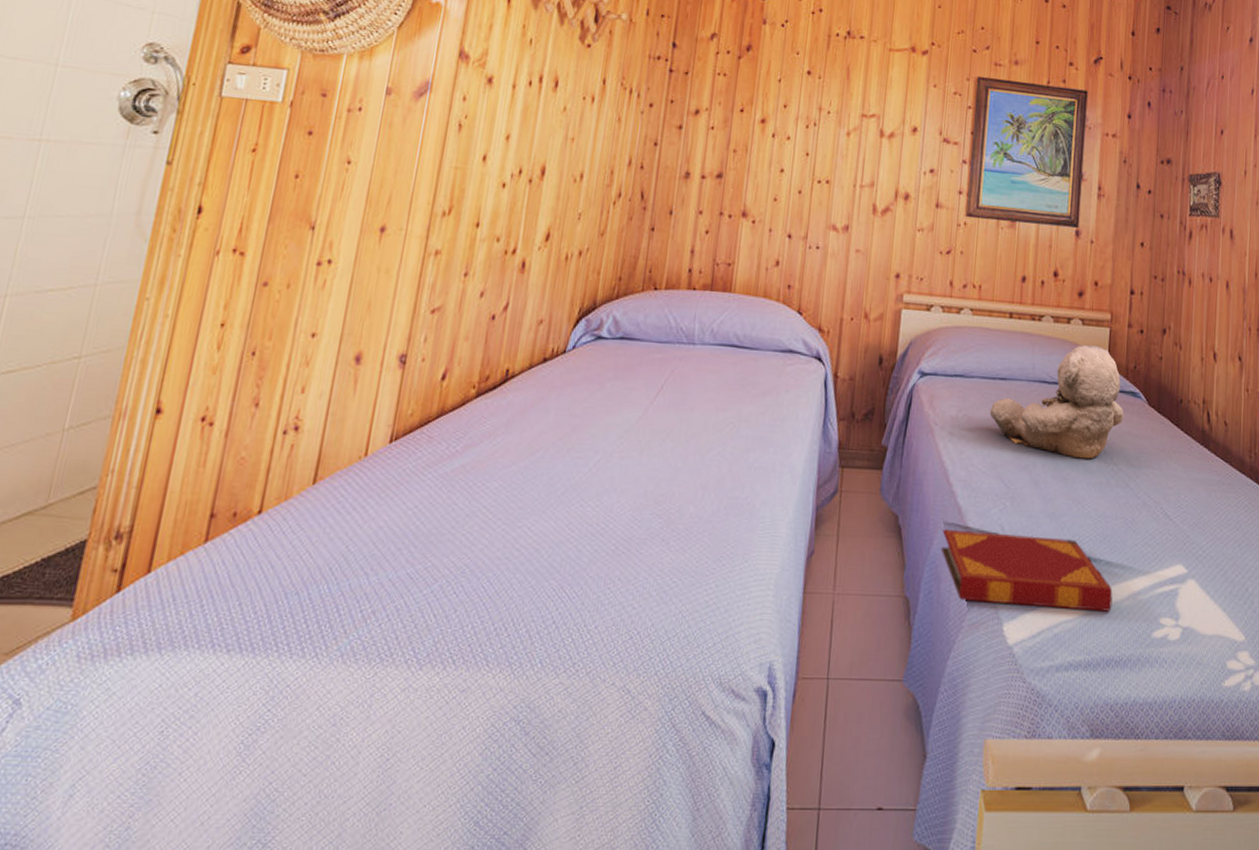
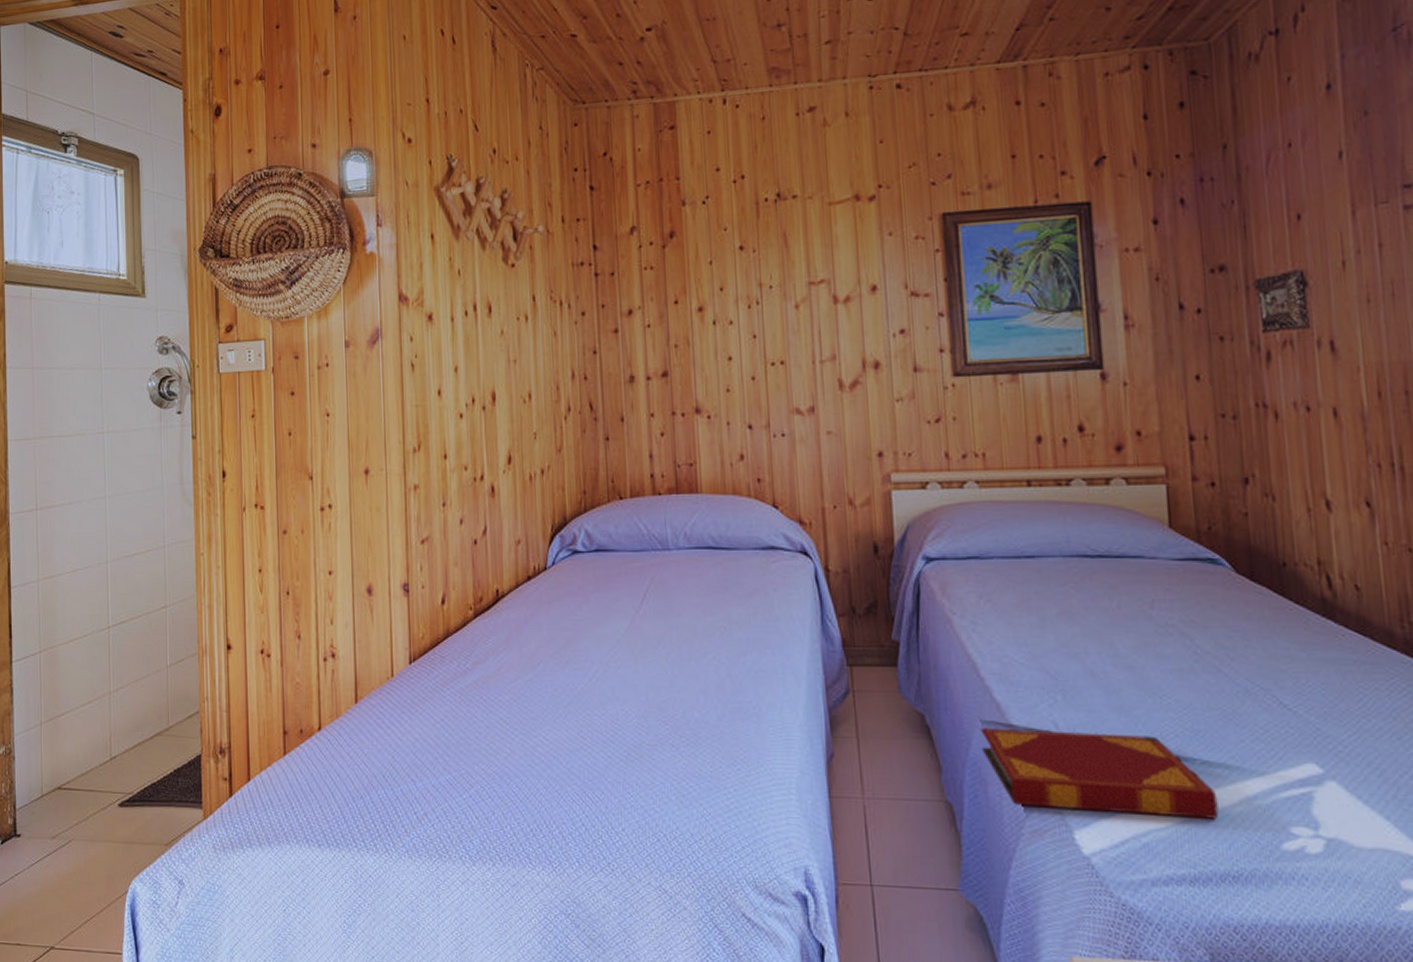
teddy bear: present [989,344,1124,460] -> none [1018,506,1202,642]

